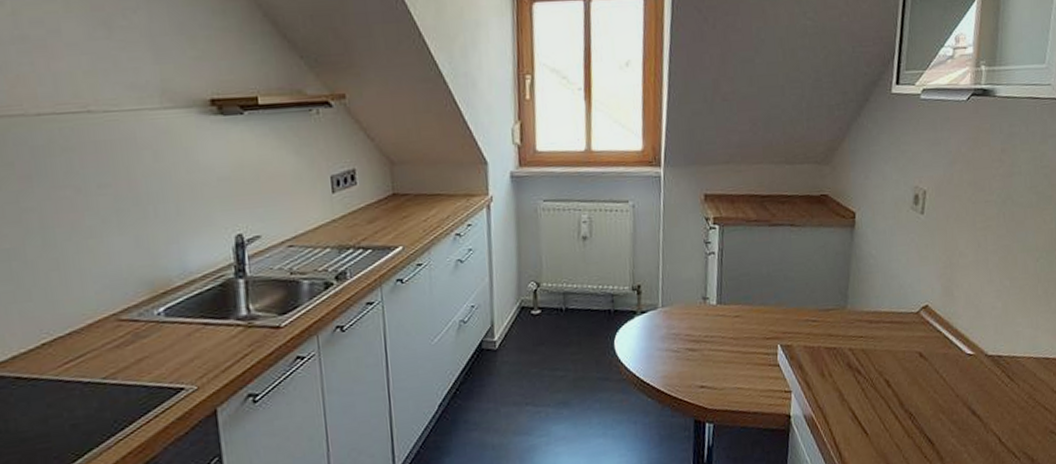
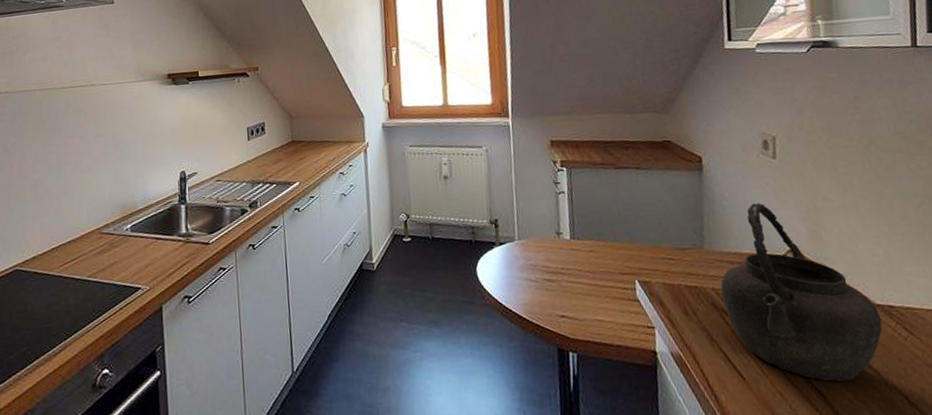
kettle: none [856,259,991,430] -> present [720,202,883,383]

